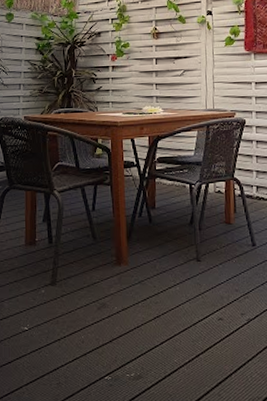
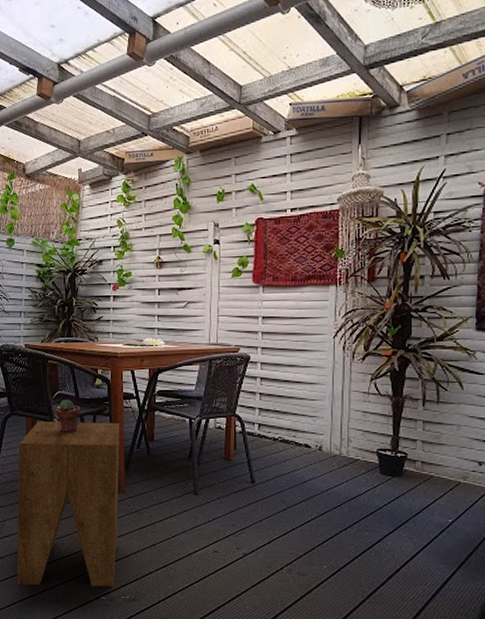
side table: none [15,191,122,371] -> present [17,421,120,587]
potted succulent: none [55,170,81,205] -> present [55,399,80,434]

